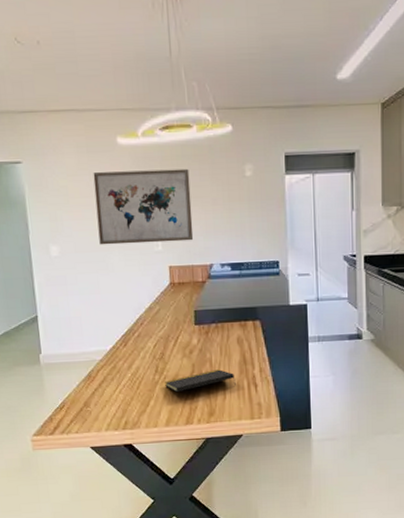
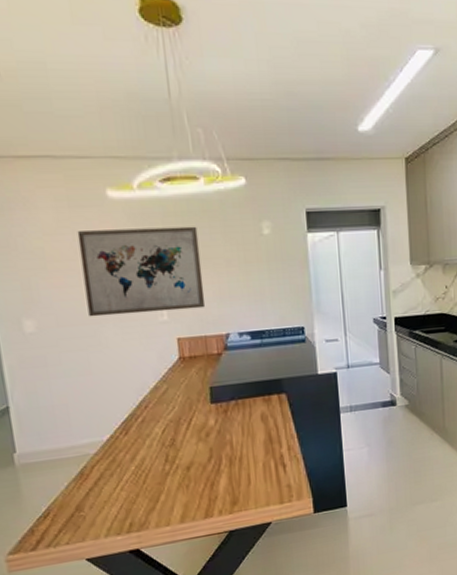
notepad: present [165,369,236,393] -> none [177,452,261,483]

